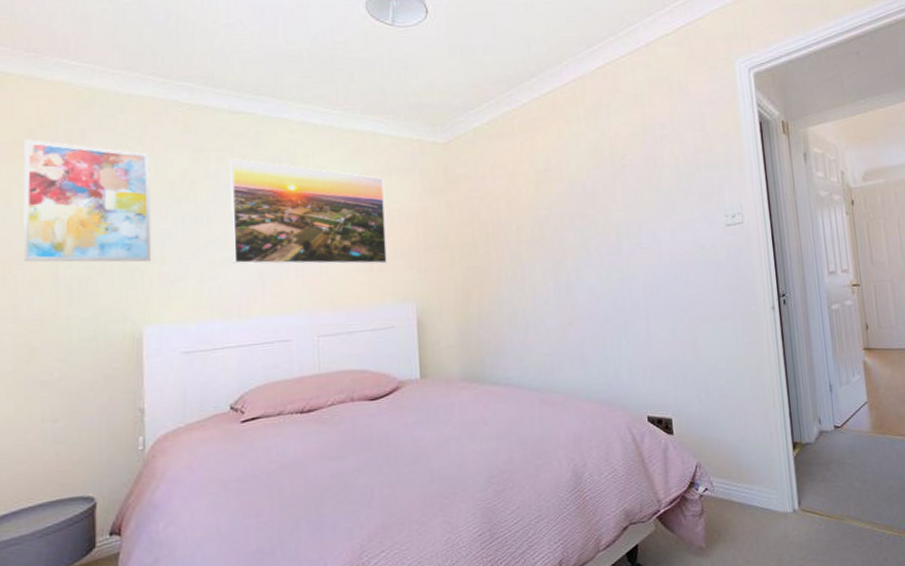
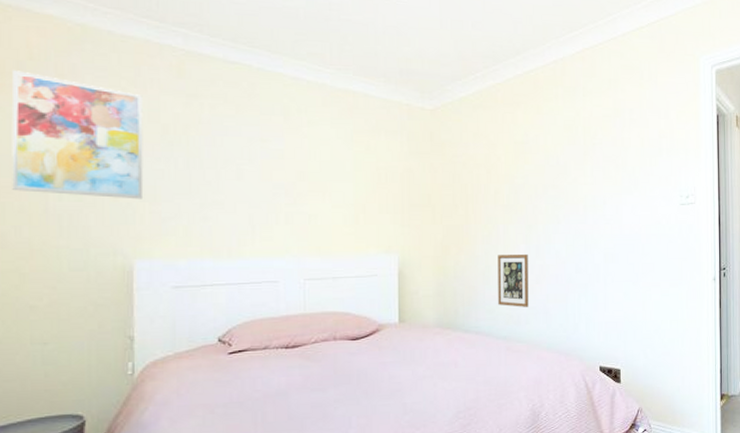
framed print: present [229,159,387,265] -> none [223,107,373,217]
picture frame: none [524,293,562,354] -> present [498,254,529,307]

